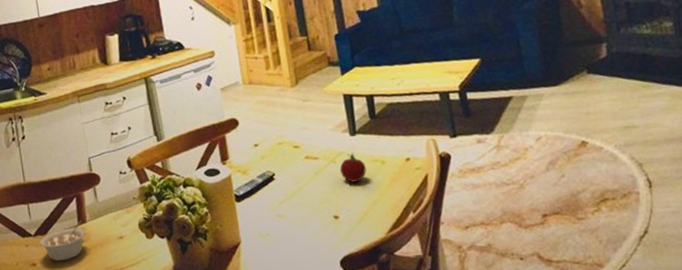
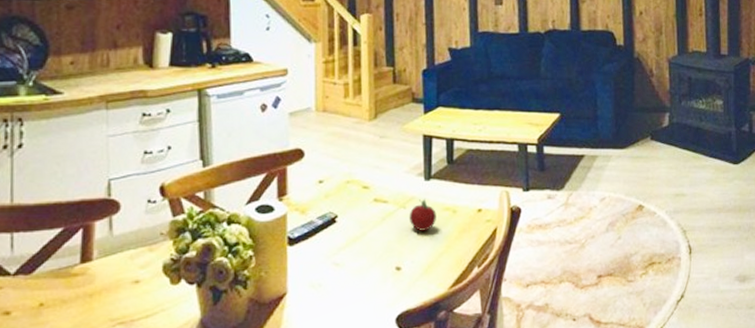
legume: present [40,220,86,262] -> none [21,258,89,310]

